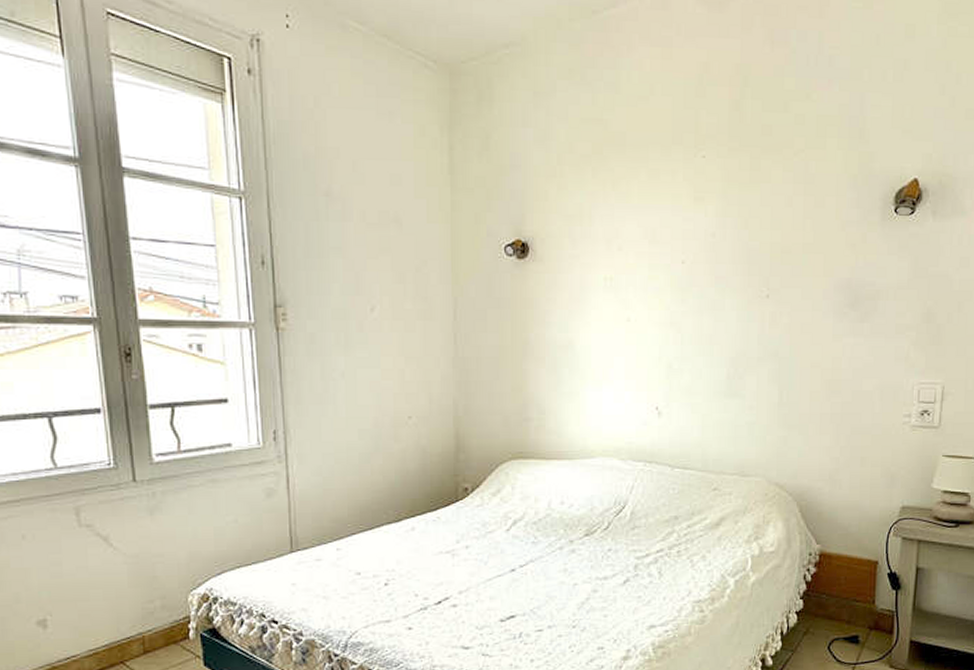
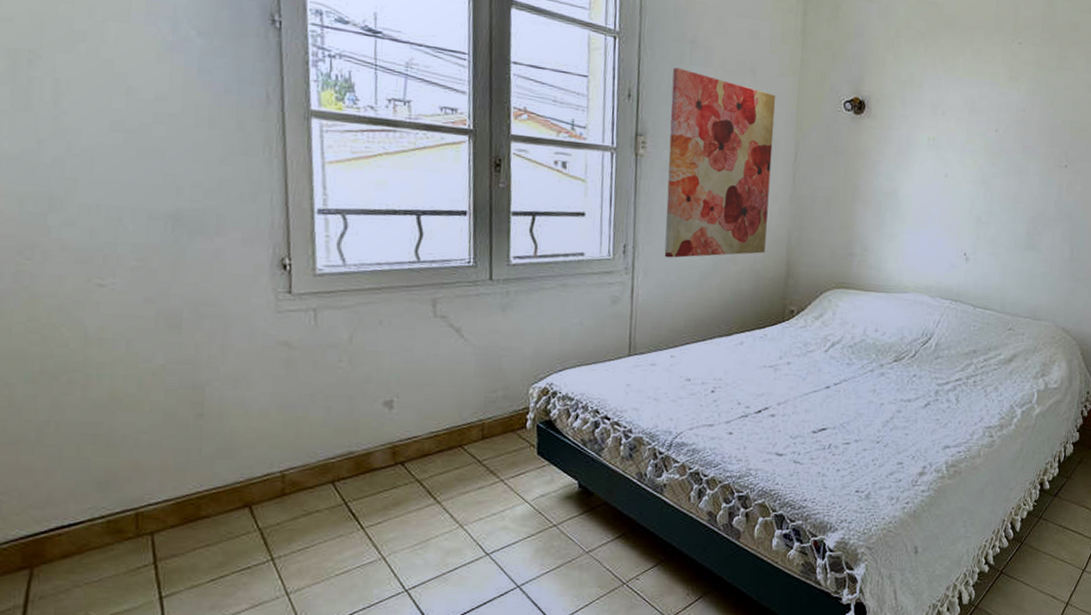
wall art: none [309,226,431,441] -> present [664,68,776,258]

